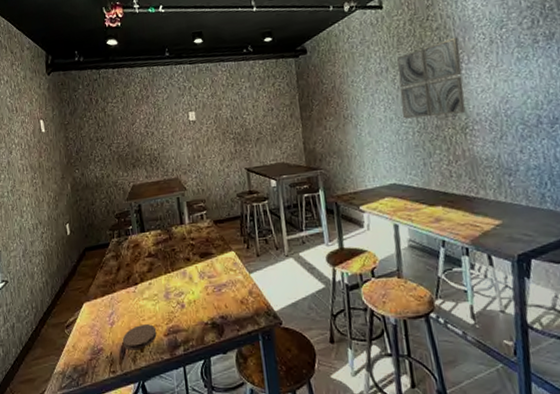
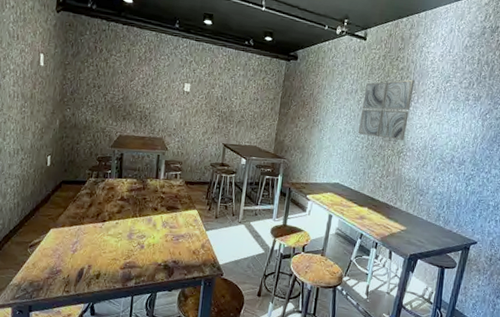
coaster: present [122,324,157,351] -> none [81,256,115,277]

